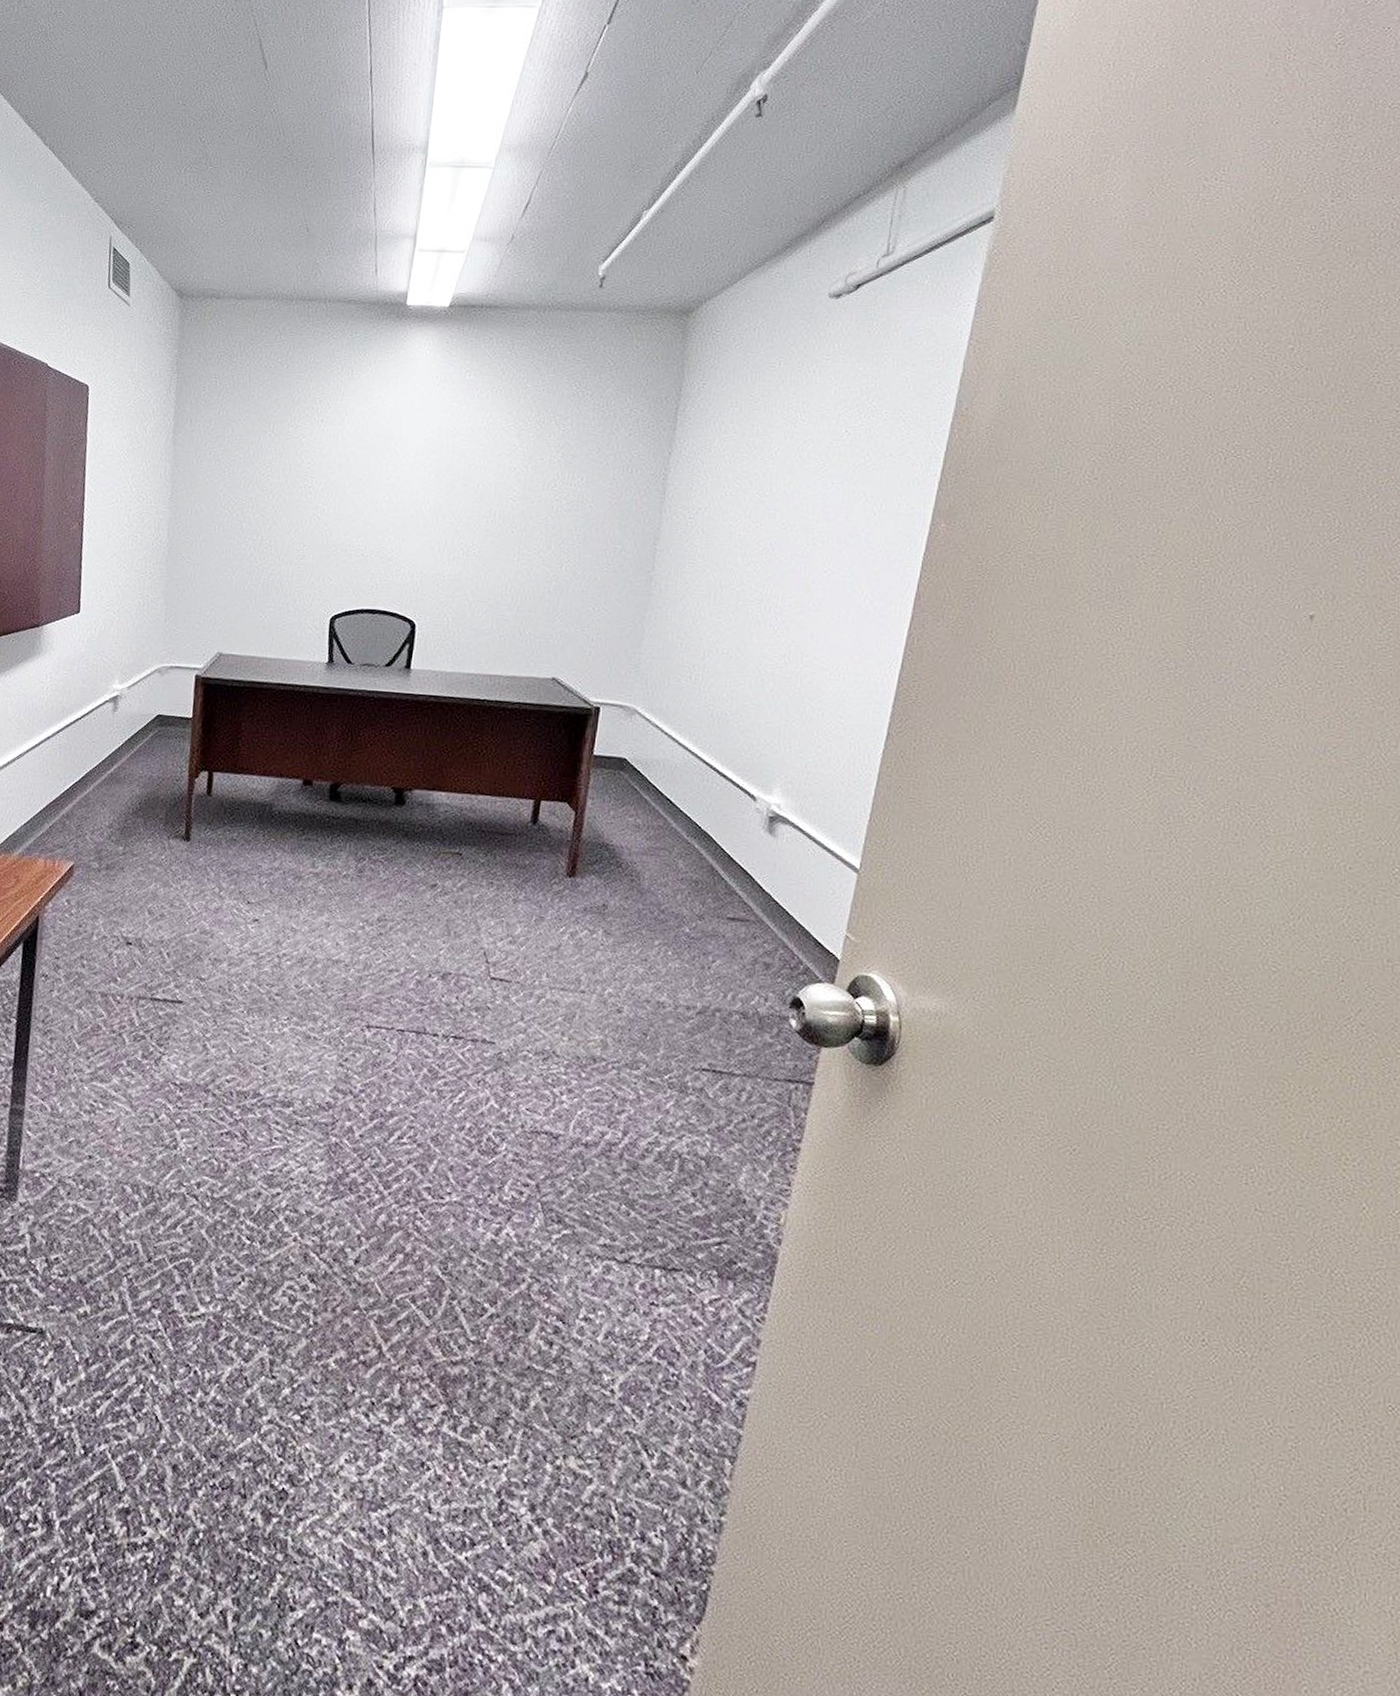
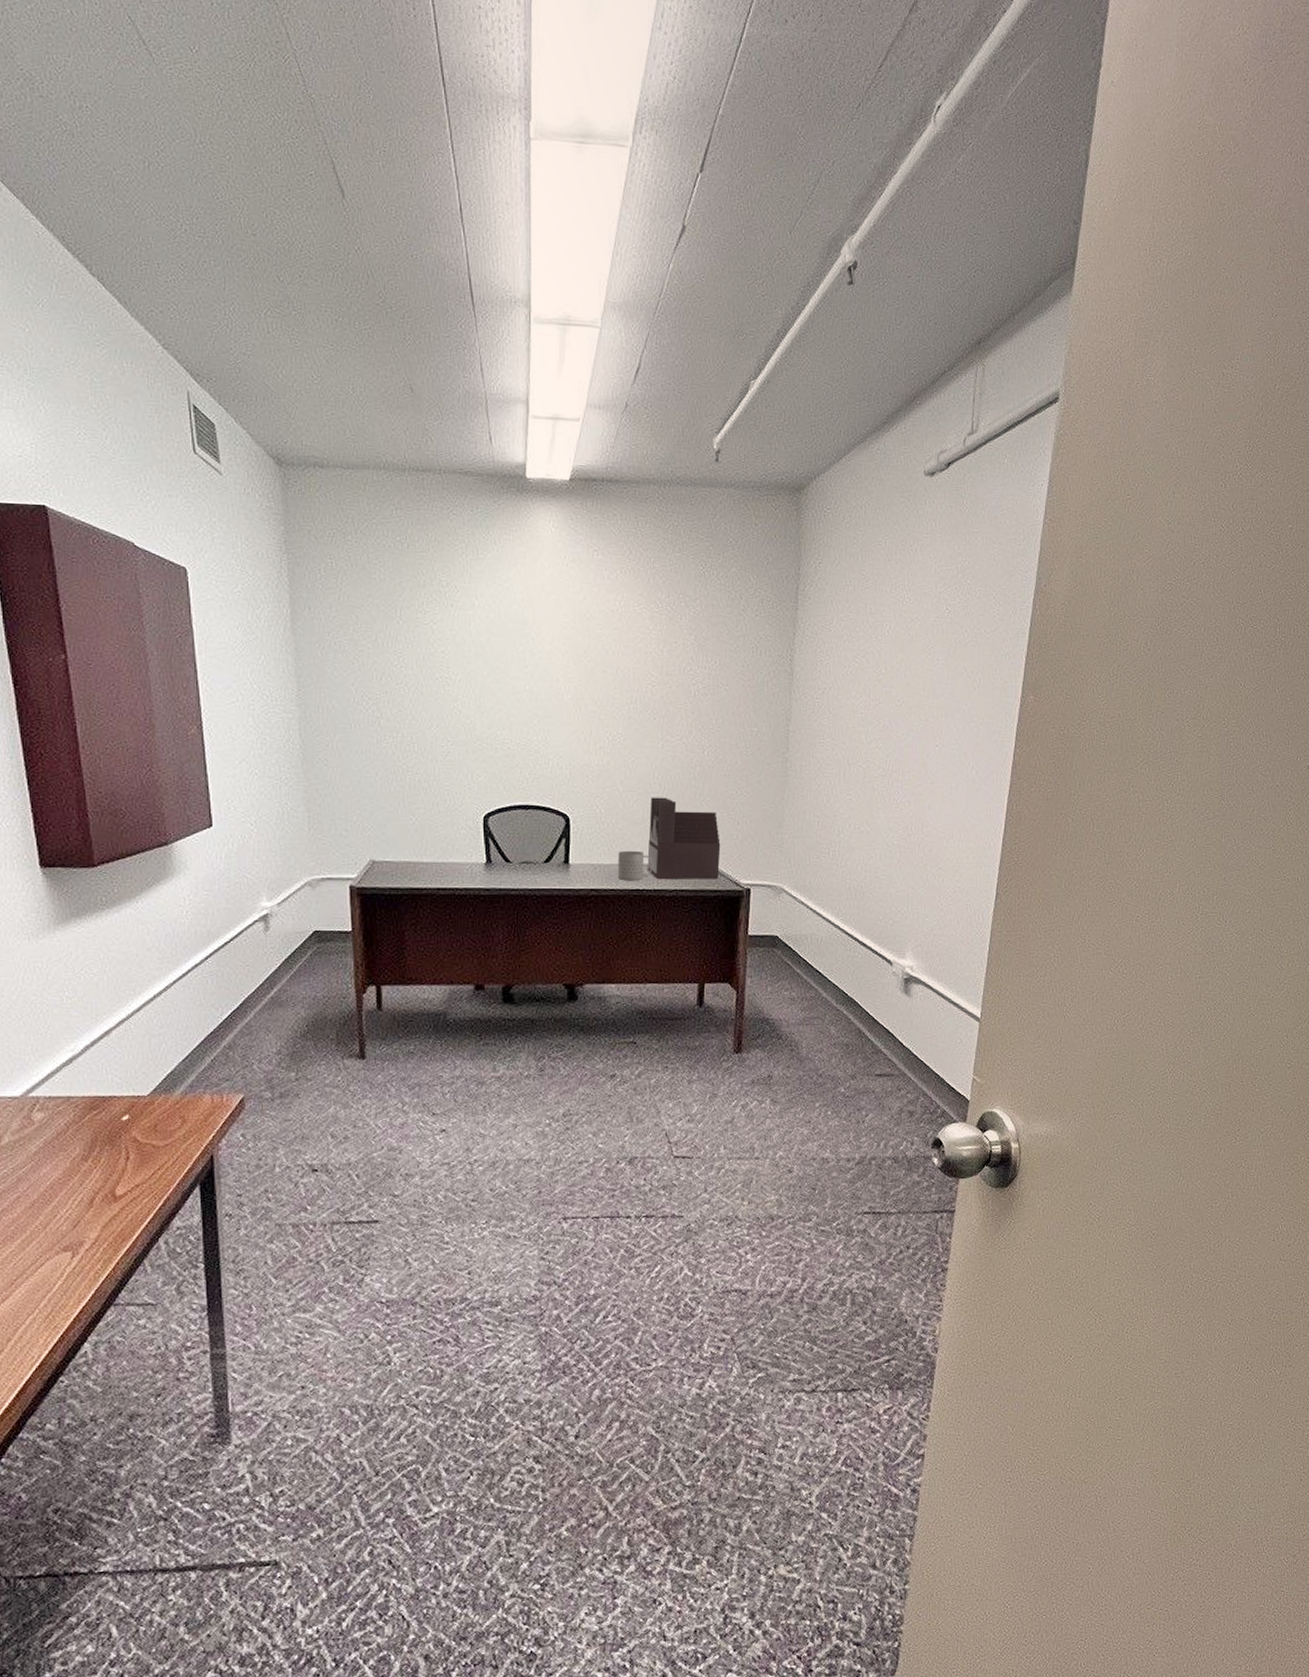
mug: none [458,659,497,690] -> present [617,850,653,880]
file organizer: none [491,608,571,696] -> present [647,797,721,880]

